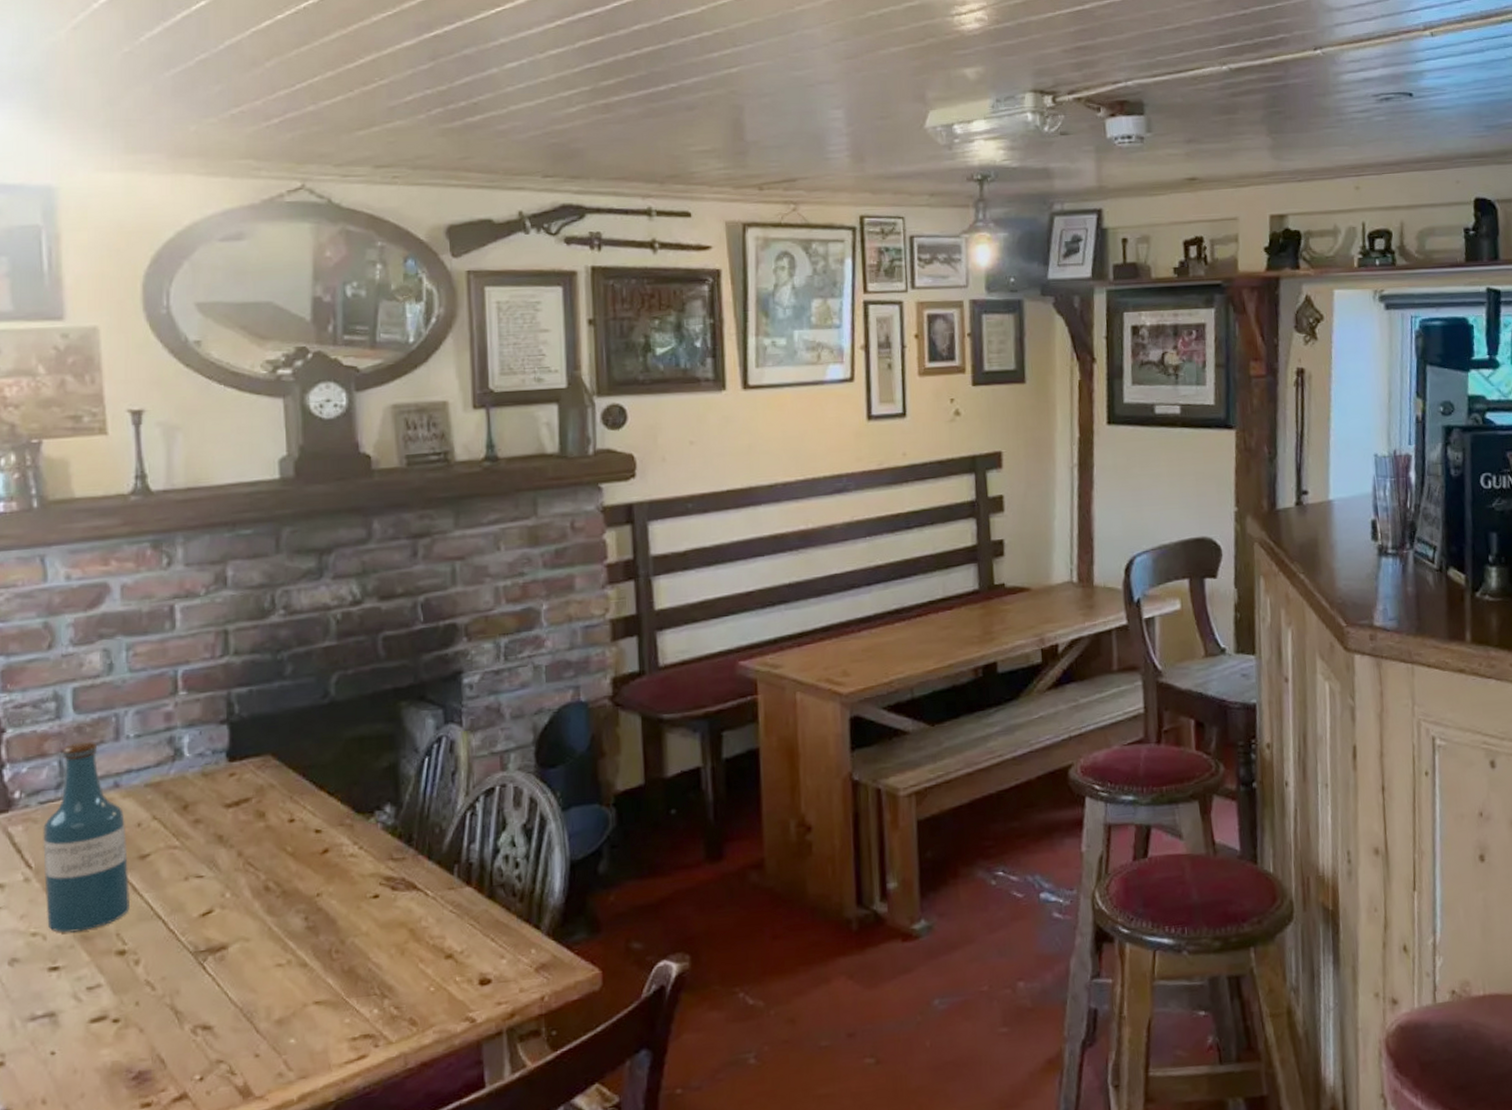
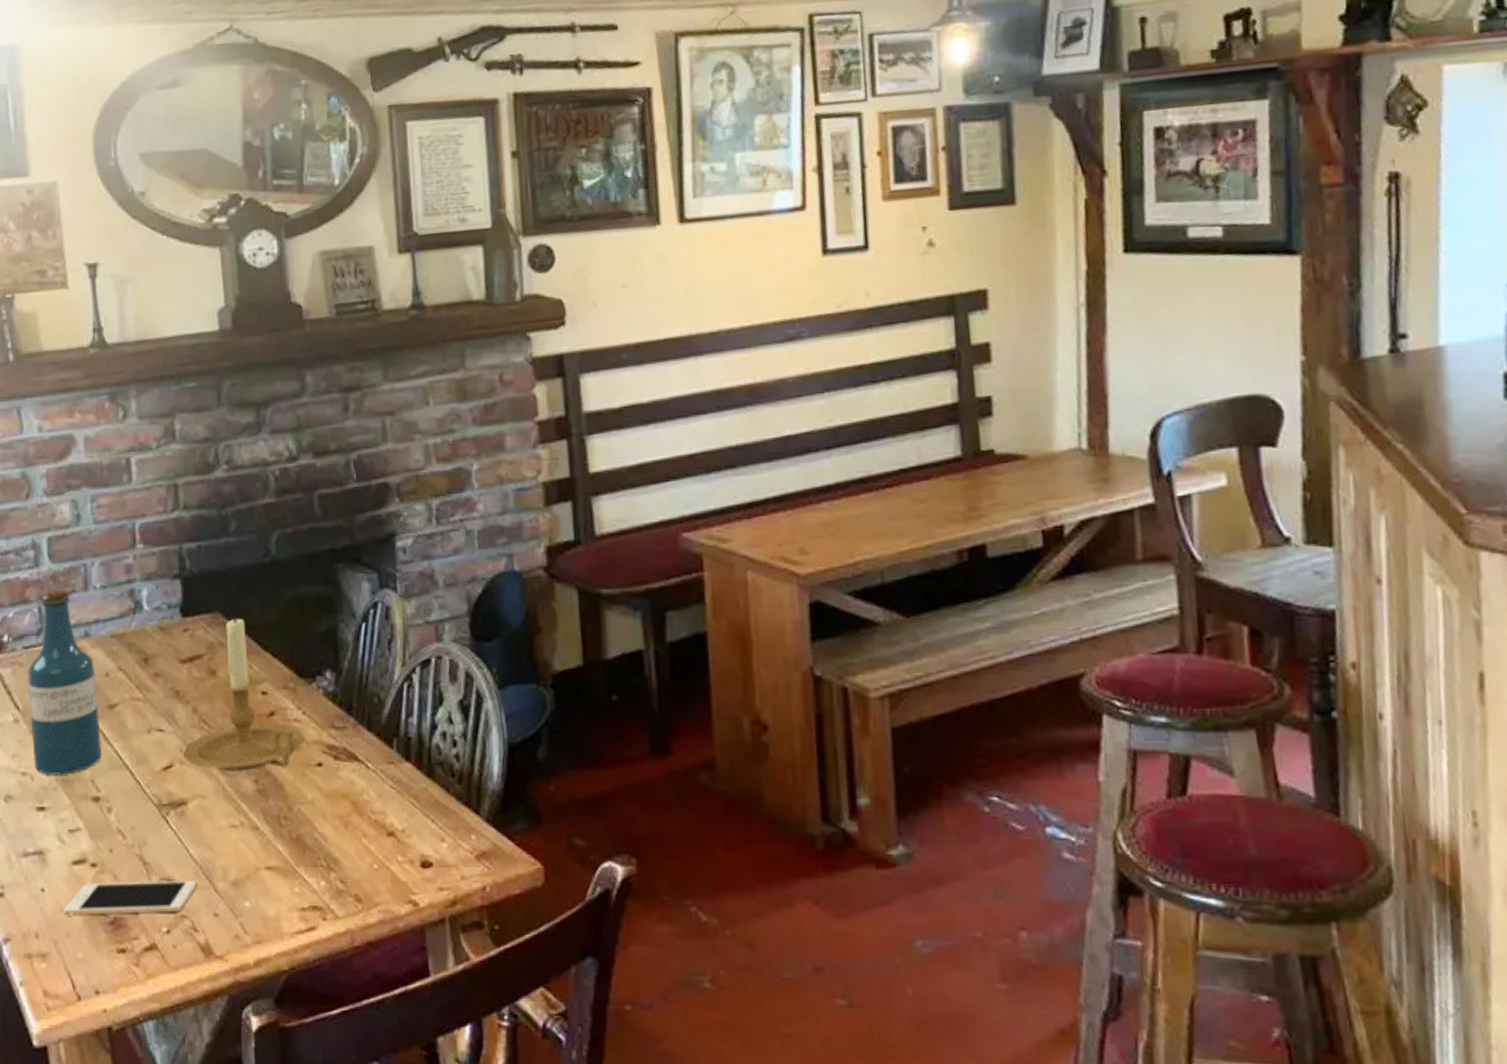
cell phone: none [77,1024,236,1077] -> present [63,881,197,916]
candle holder: none [225,755,361,912] -> present [183,614,305,772]

